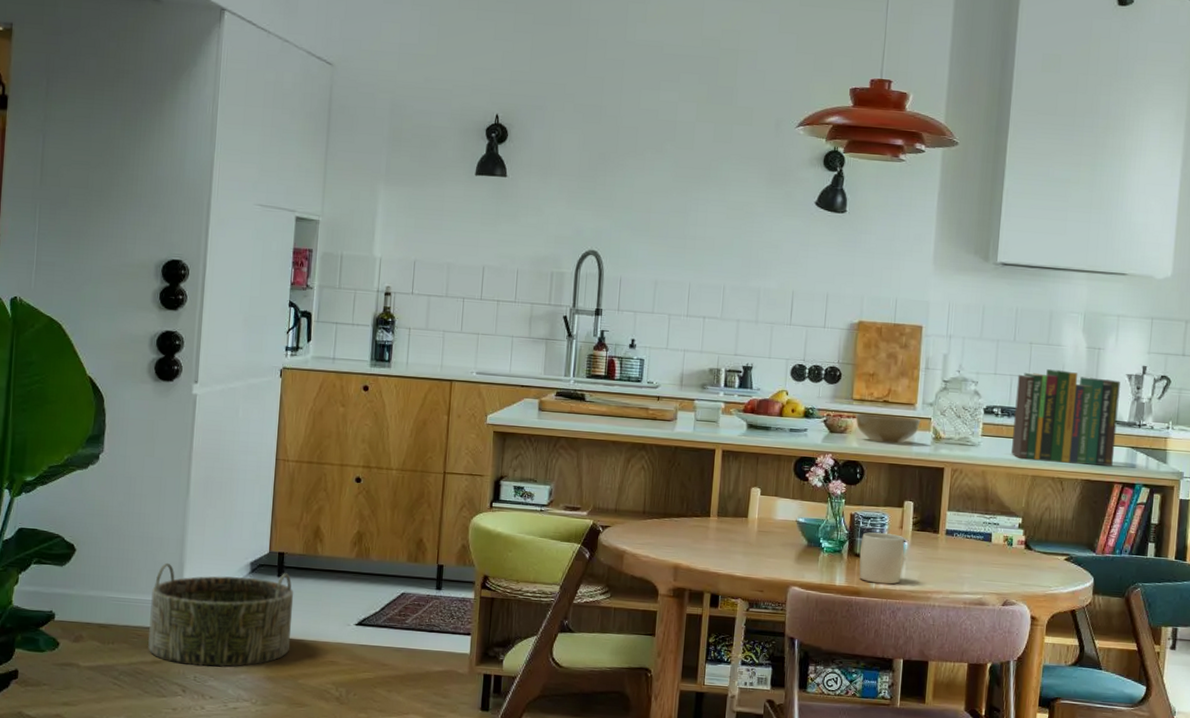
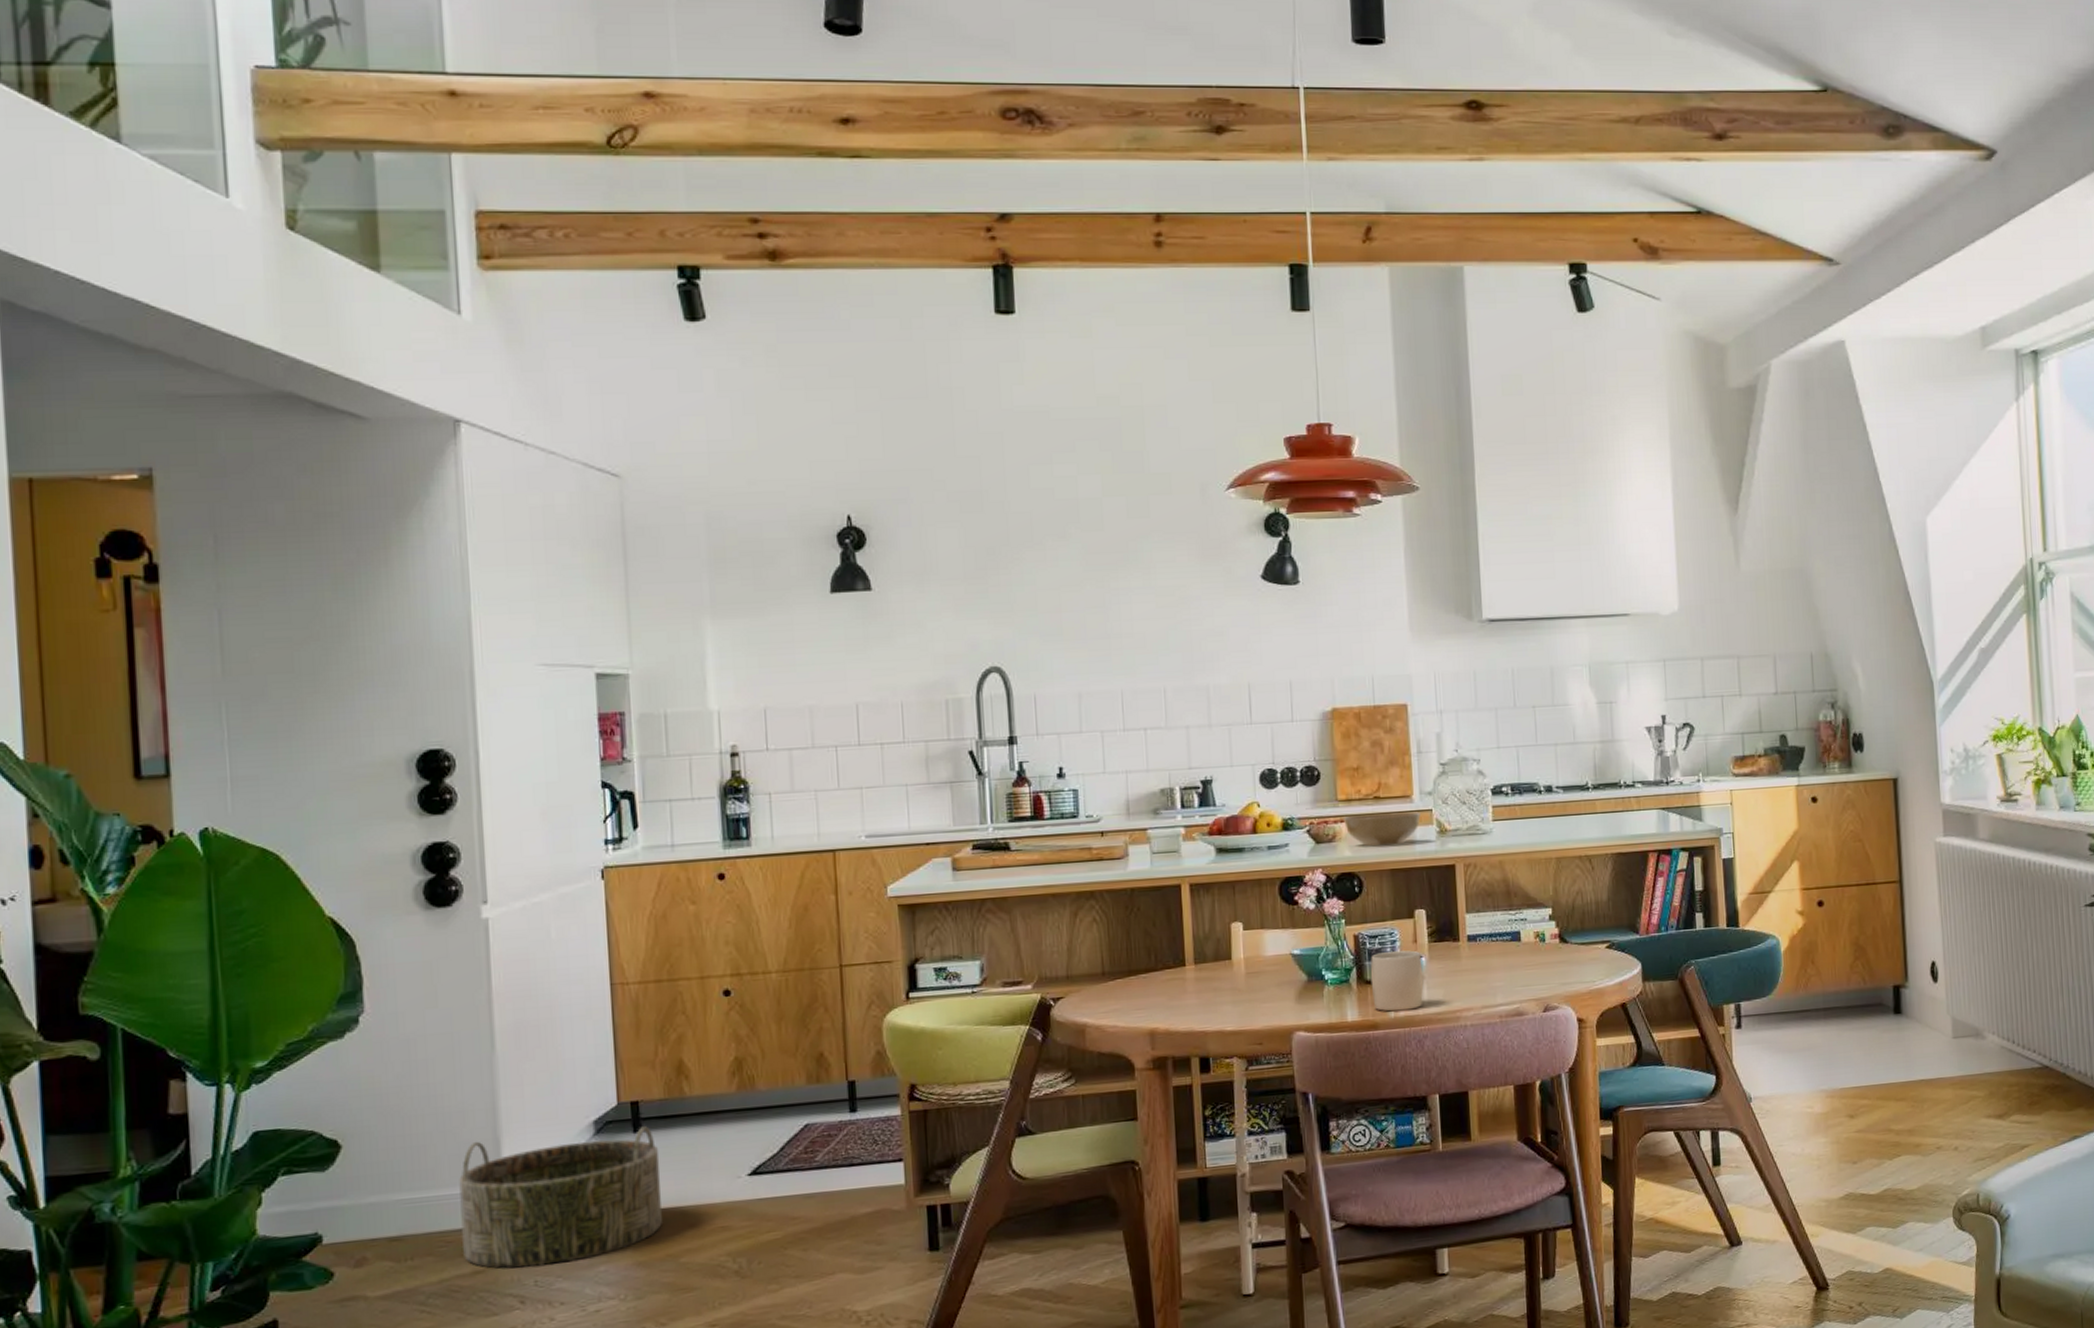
books: present [1011,369,1120,466] -> none [1524,732,1645,840]

